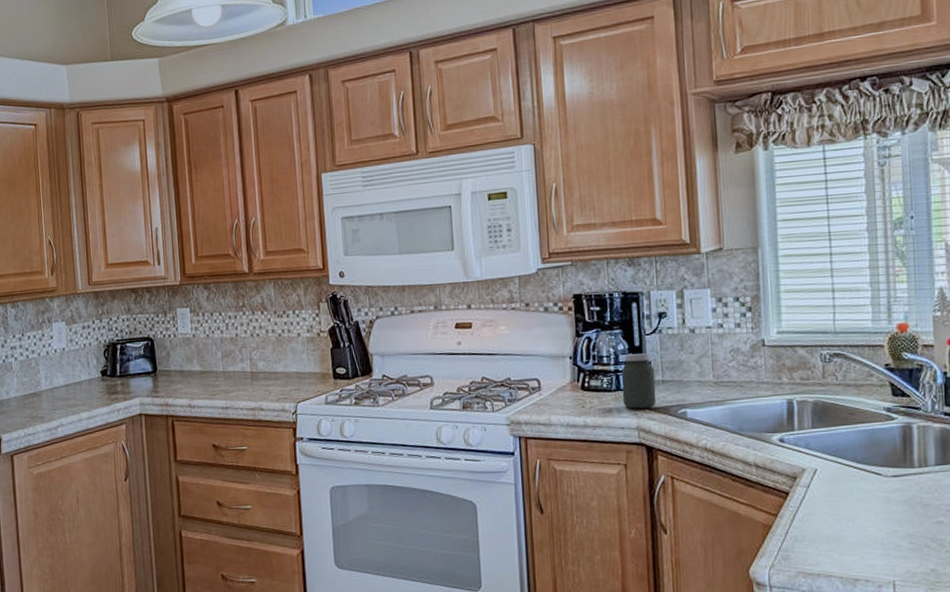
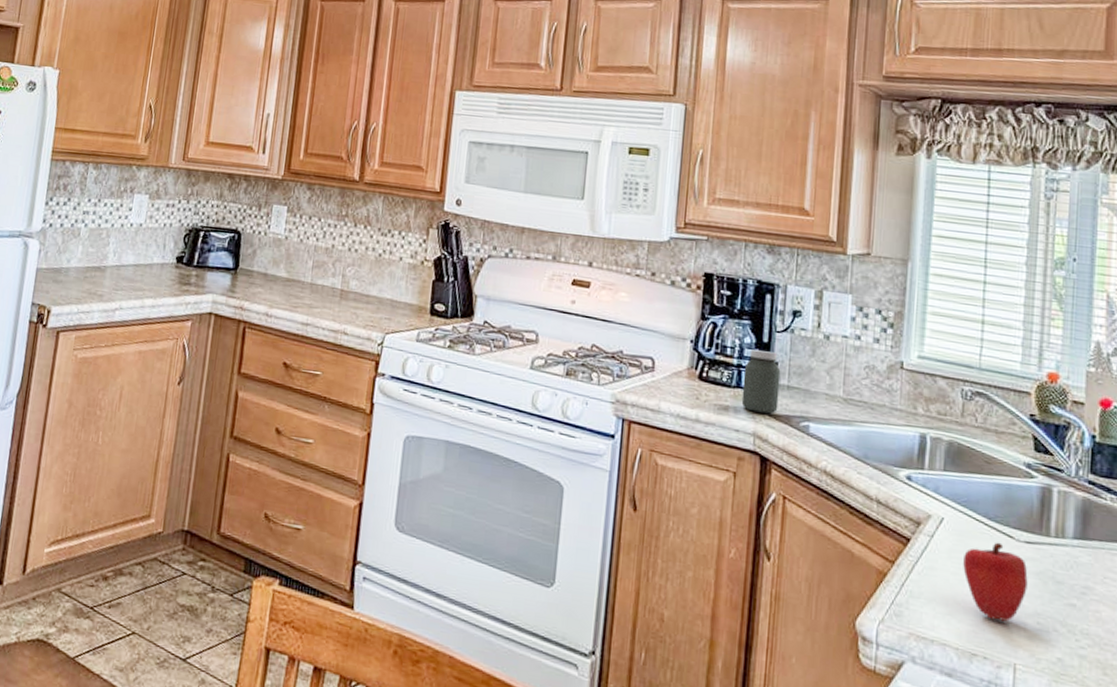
apple: none [838,481,898,547] -> present [963,542,1028,622]

